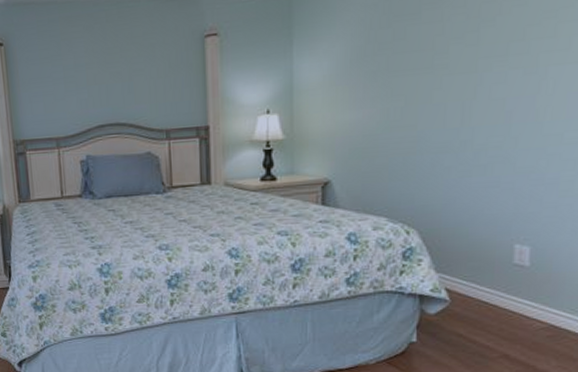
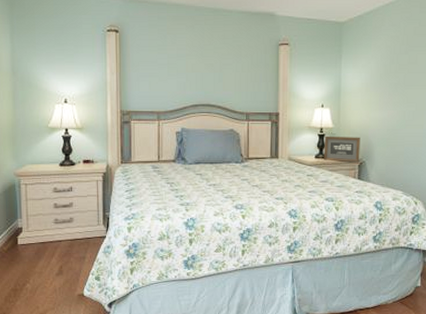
picture frame: none [272,148,324,184] -> present [324,135,360,163]

